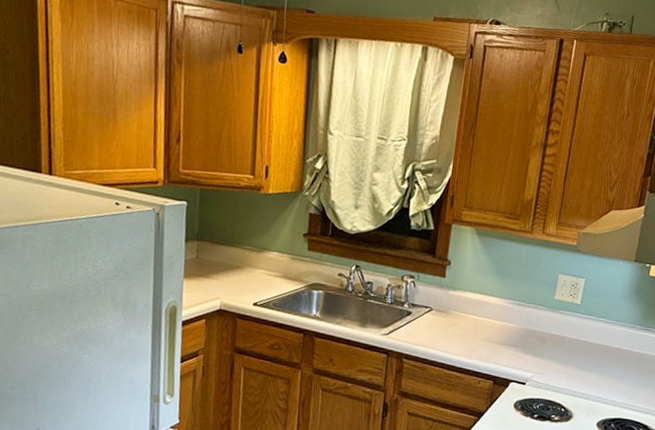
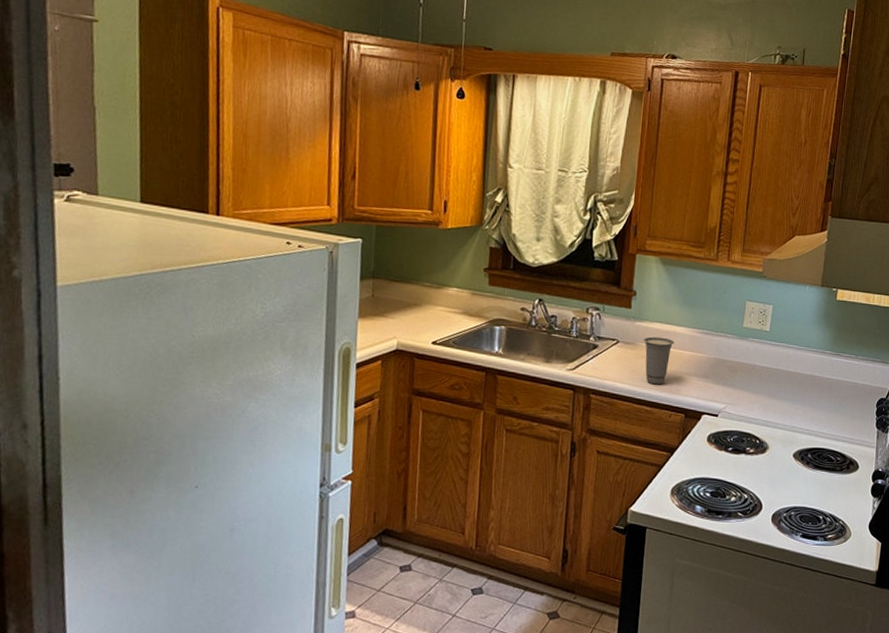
cup: none [455,305,486,353] -> present [643,336,674,385]

